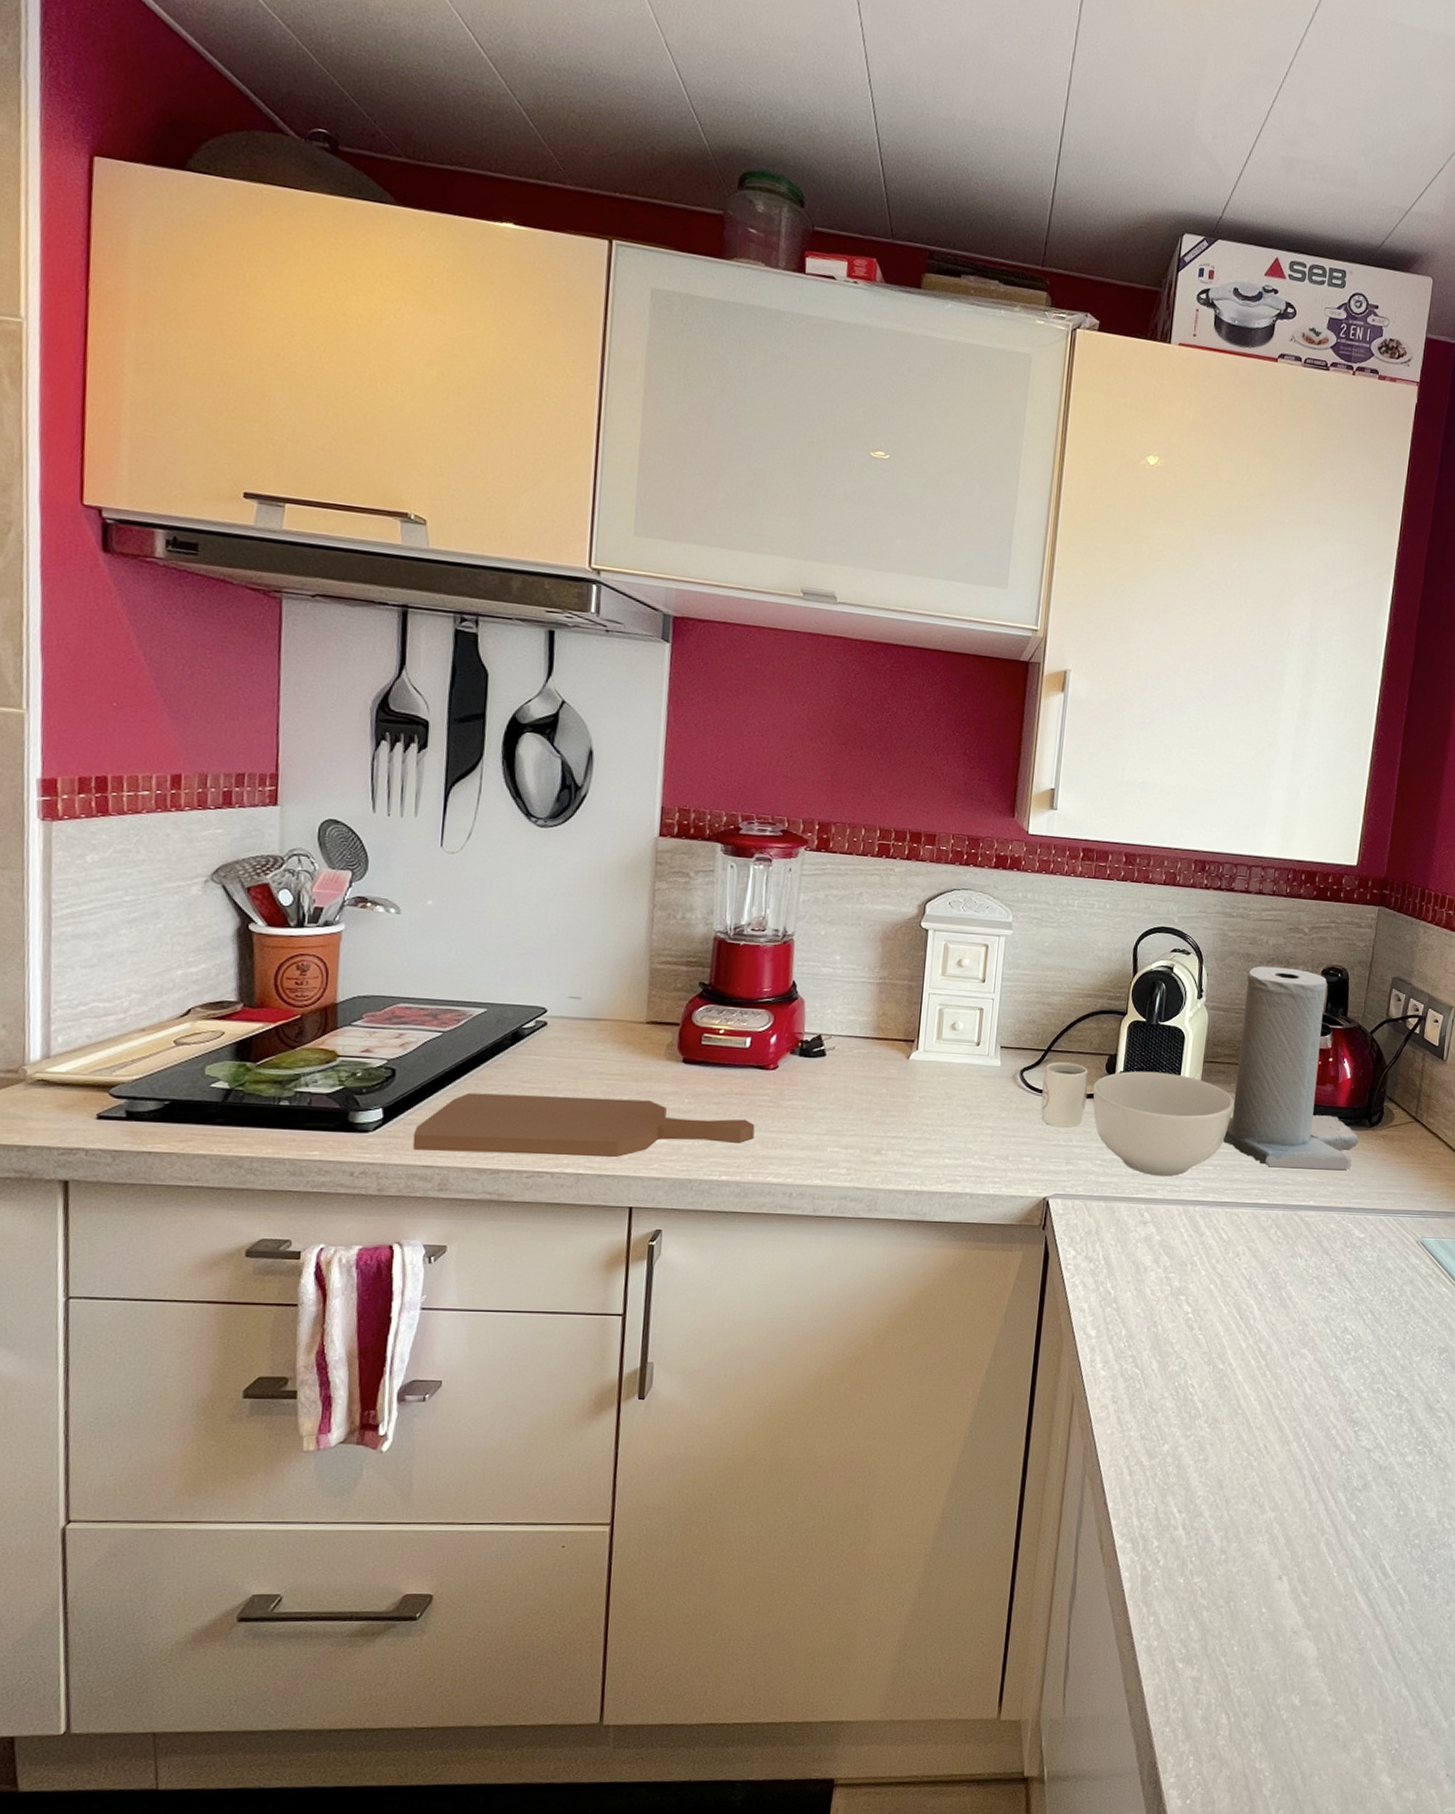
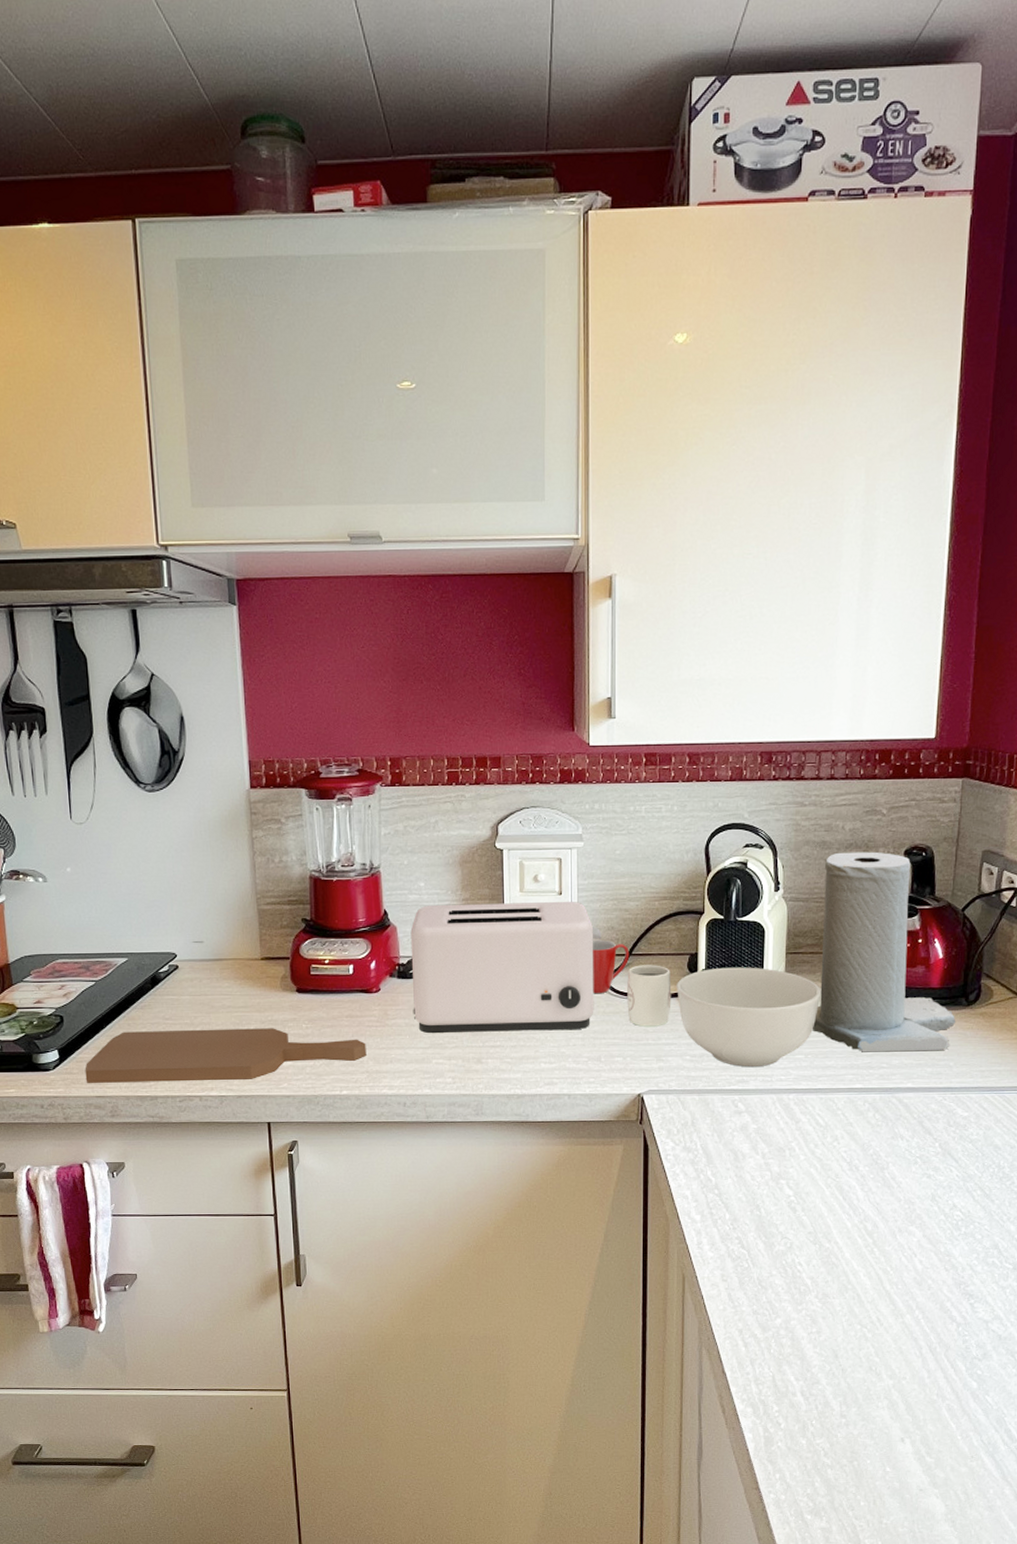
toaster: none [811,980,1022,1126] -> present [410,901,602,1034]
mug: none [1007,1032,1049,1089] -> present [593,939,630,994]

